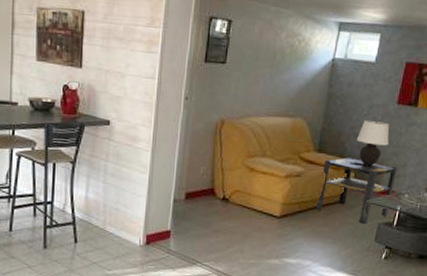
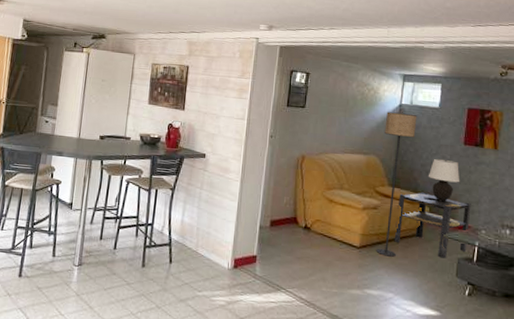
floor lamp: none [297,67,351,225] -> present [376,111,417,257]

